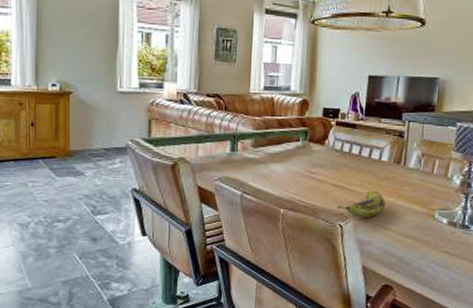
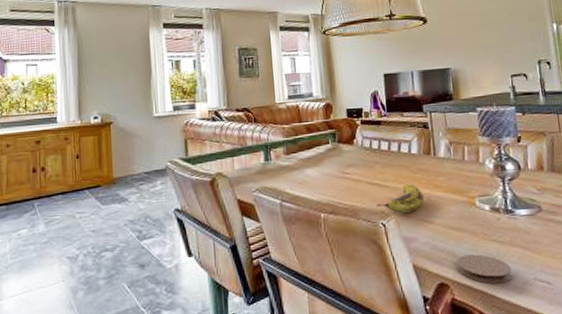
coaster: none [403,262,455,291] -> present [456,254,513,284]

